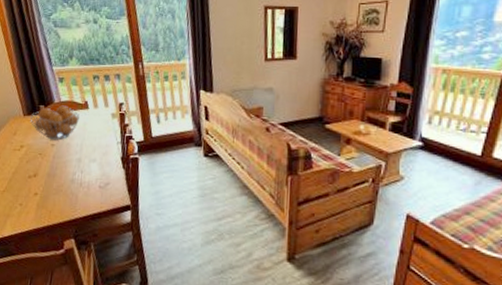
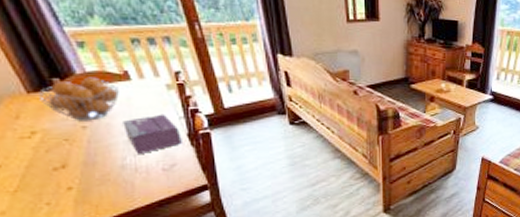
tissue box: none [78,138,117,172] -> present [123,114,182,155]

